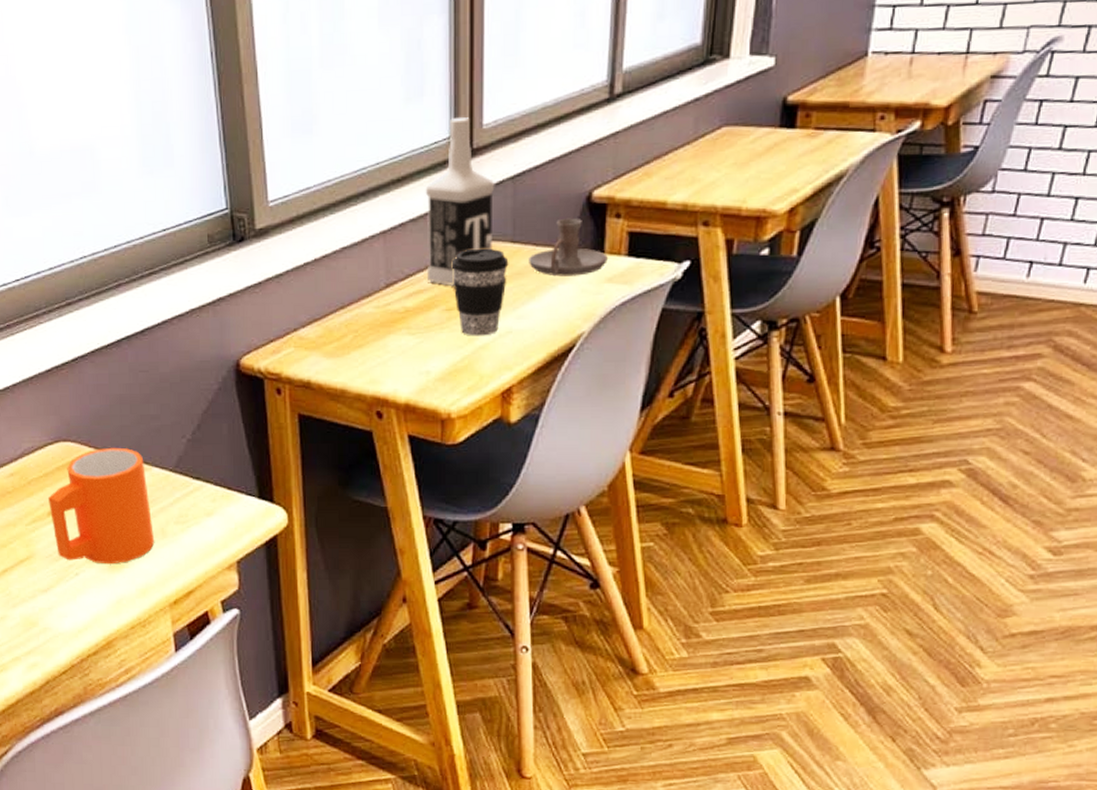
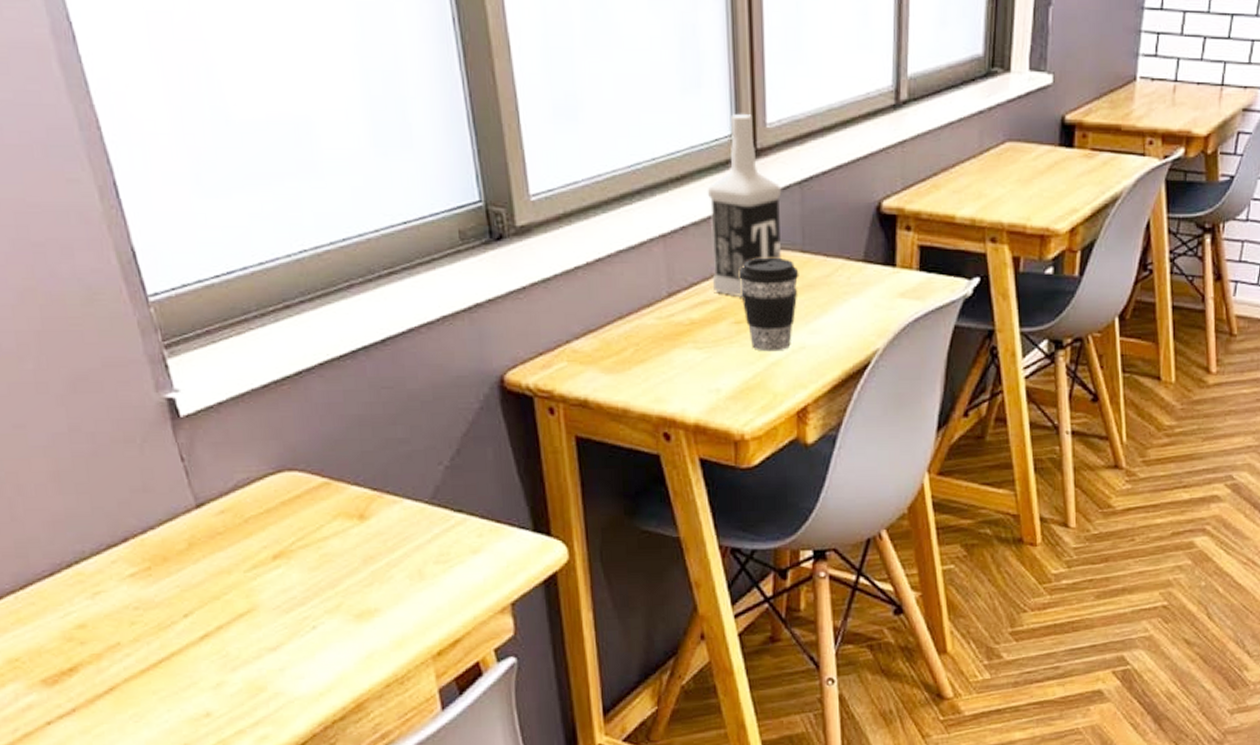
mug: present [48,447,155,565] -> none [272,477,411,614]
candle holder: present [529,218,608,277] -> none [820,228,899,290]

